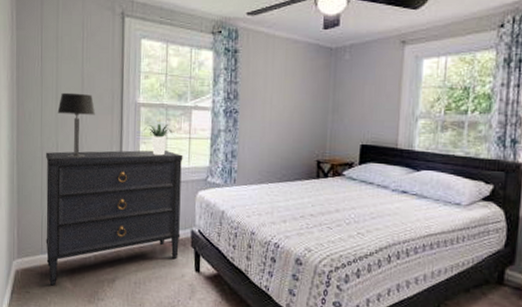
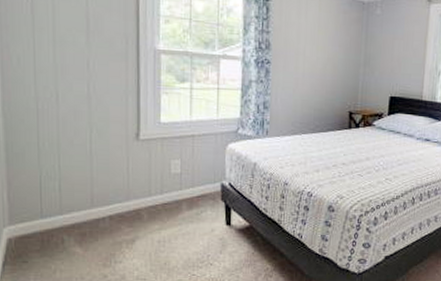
dresser: present [46,150,183,286] -> none [43,101,211,252]
table lamp: present [57,92,95,158] -> none [56,34,105,110]
potted plant: present [143,123,175,156] -> none [164,72,202,107]

